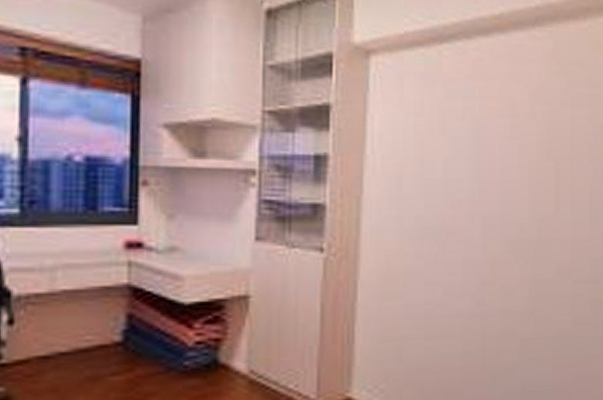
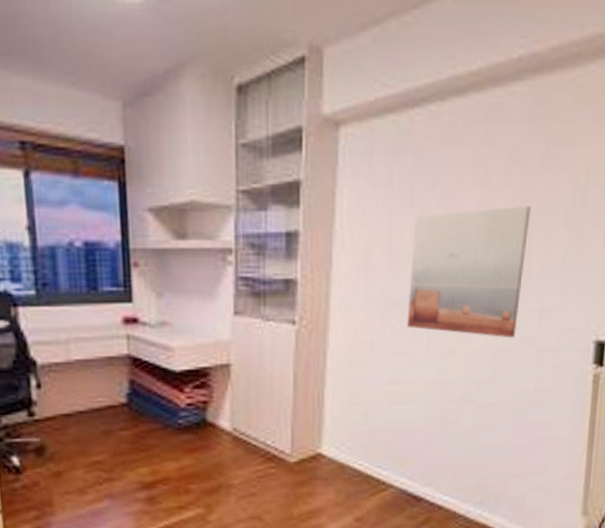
wall art: none [441,139,557,269] -> present [406,206,531,338]

